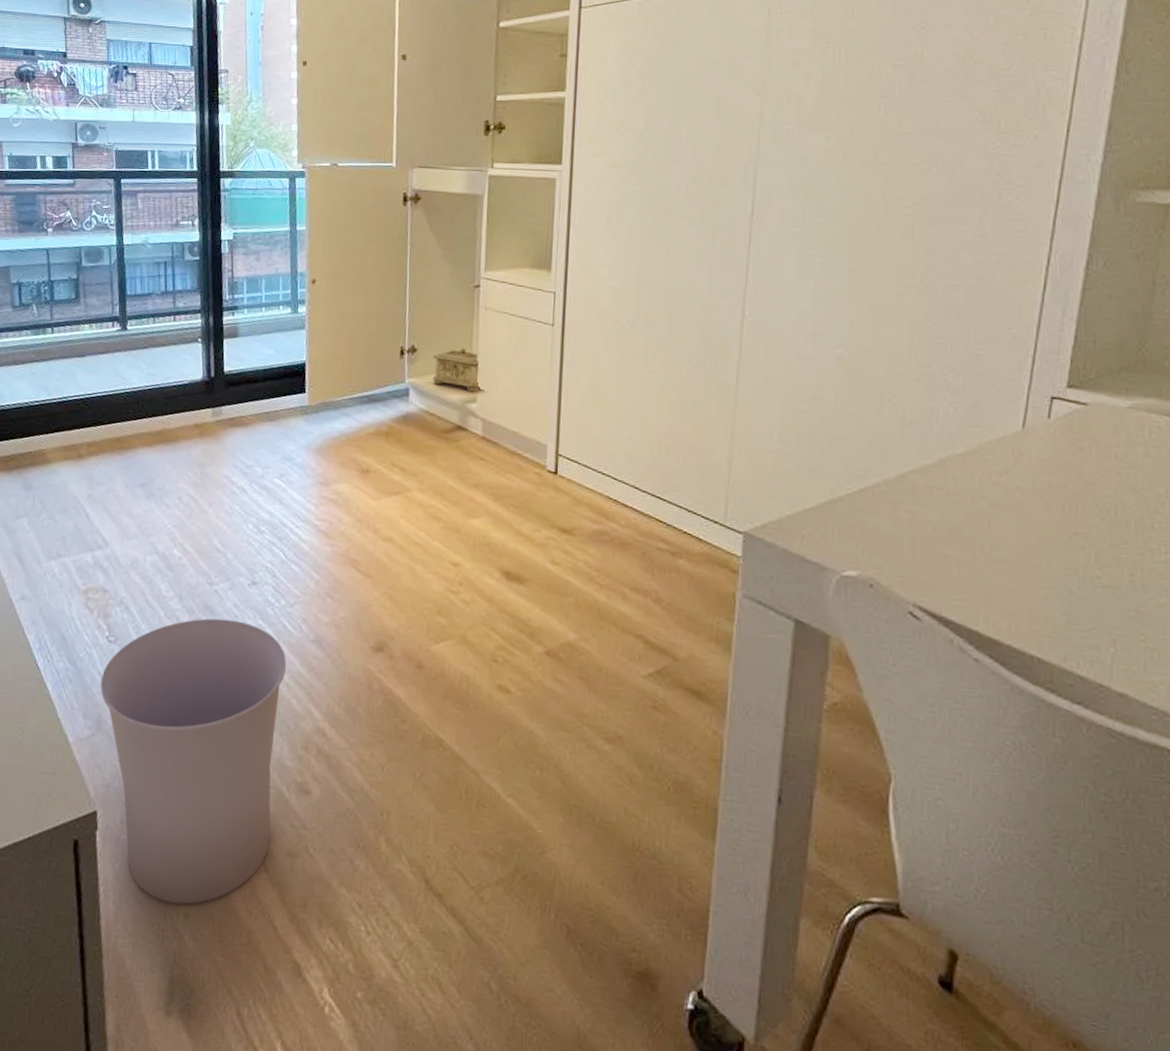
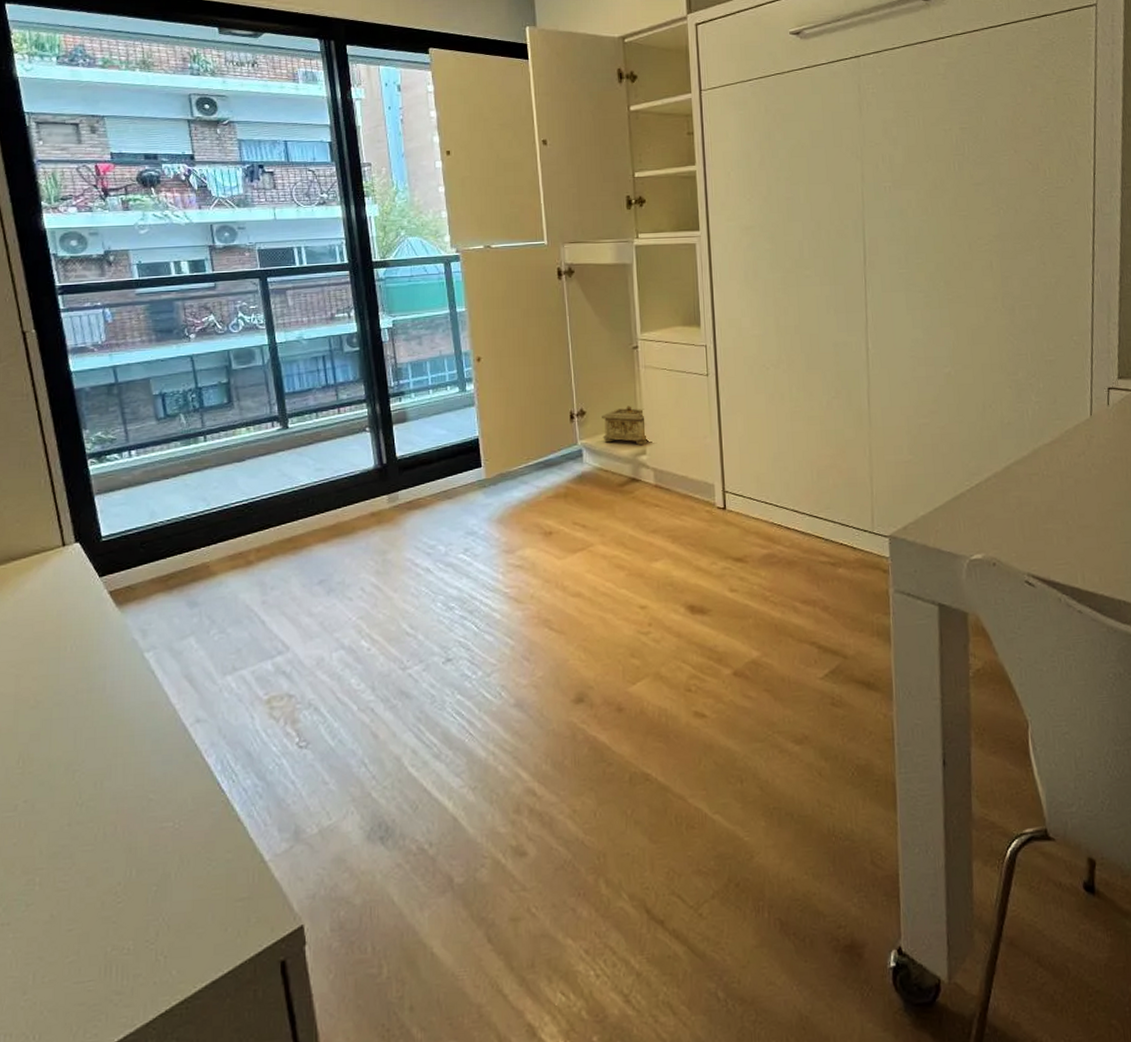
waste bin: present [100,618,286,904] -> none [294,700,491,1000]

